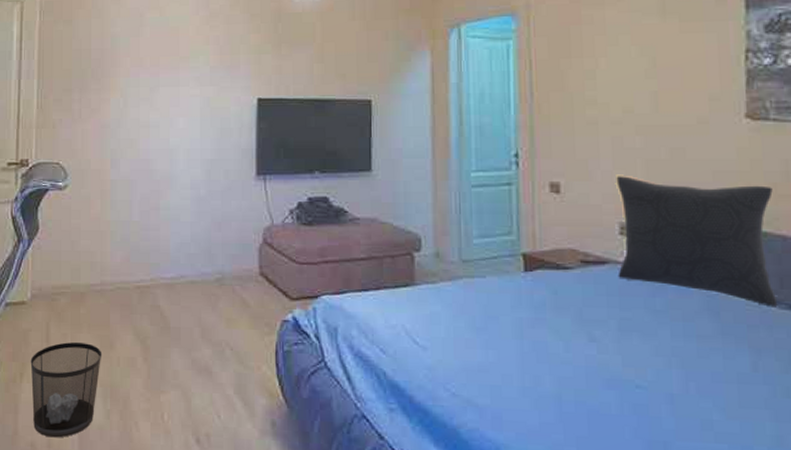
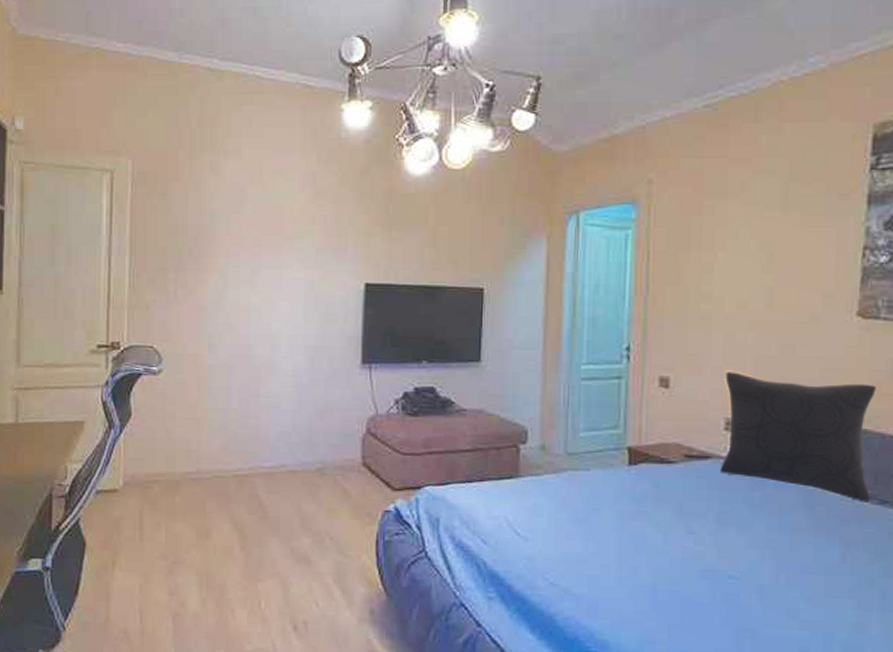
waste bin: present [30,342,102,438] -> none [123,531,198,625]

